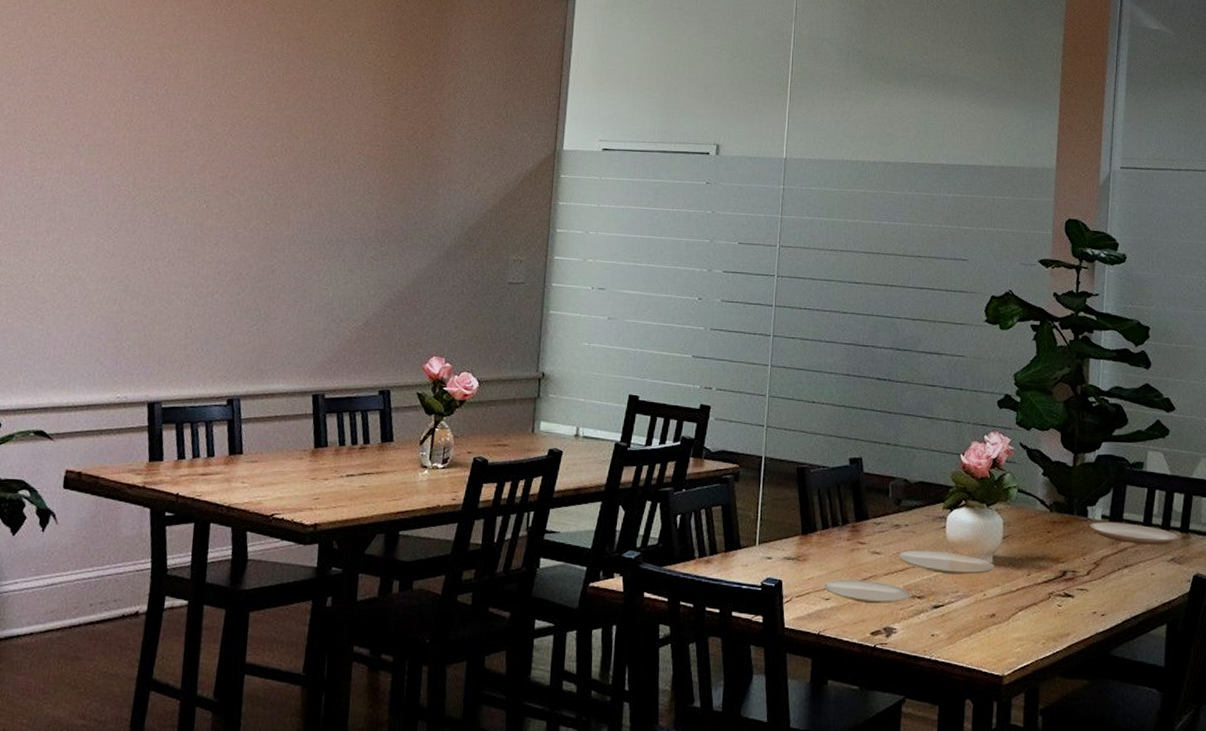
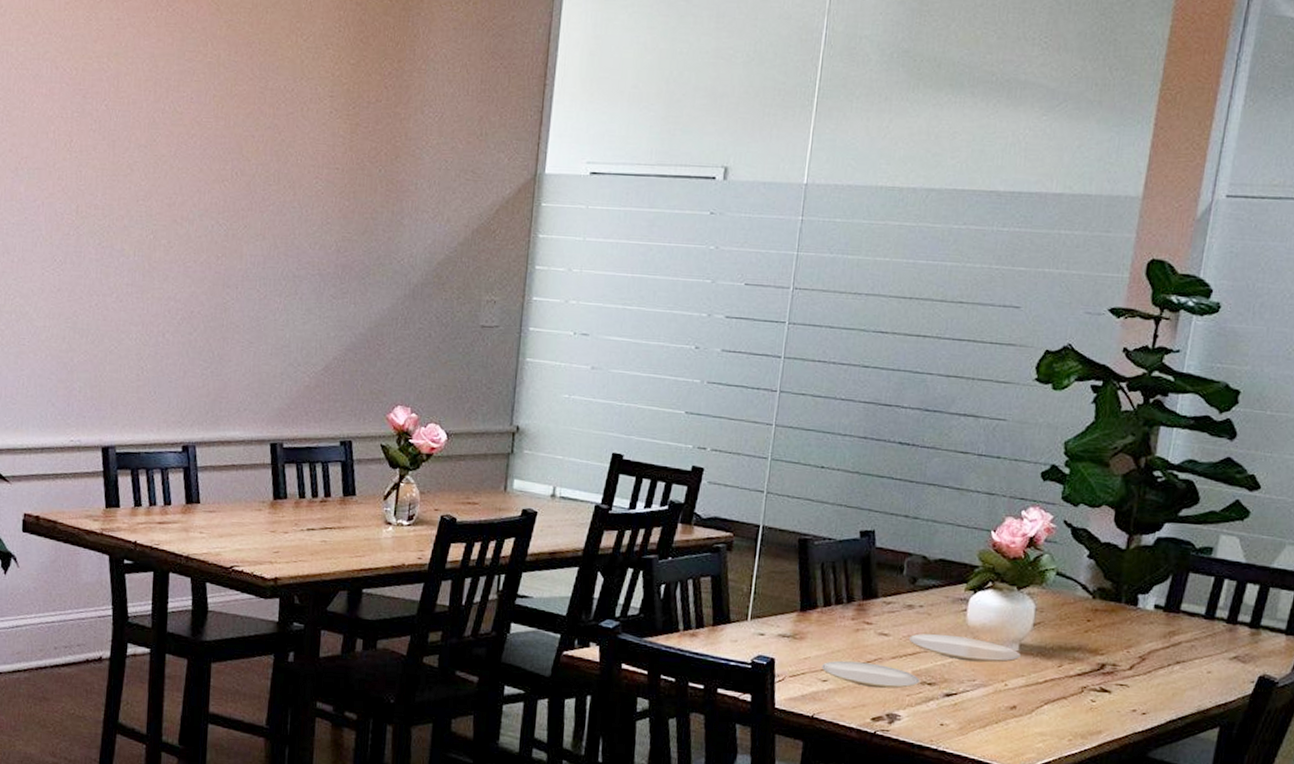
plate: present [1090,522,1178,545] -> none [1139,612,1246,641]

